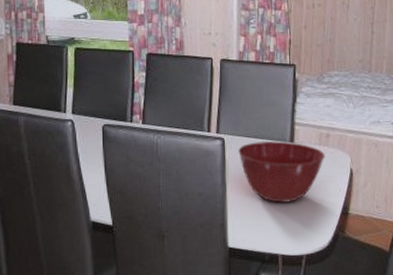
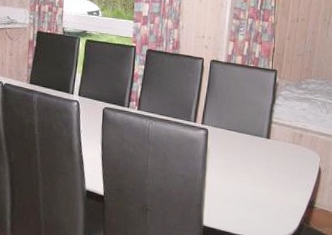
mixing bowl: present [238,140,325,204] -> none [219,134,297,192]

